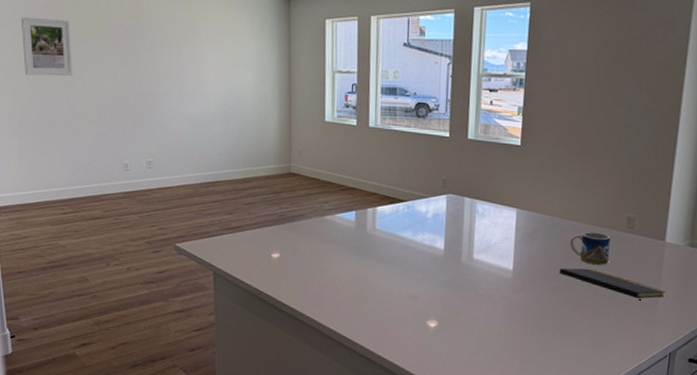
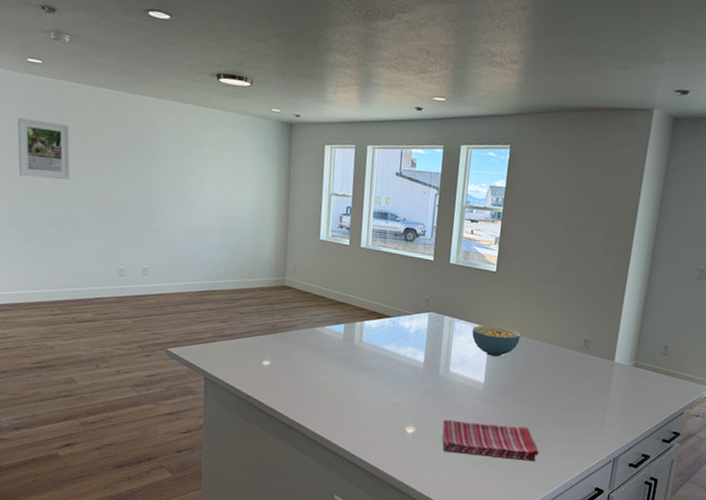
dish towel: none [468,311,580,358] -> present [442,419,539,462]
cereal bowl: none [496,205,553,240] -> present [472,325,521,357]
notepad: present [559,268,666,301] -> none [524,382,613,412]
mug: present [569,232,610,265] -> none [534,351,569,381]

